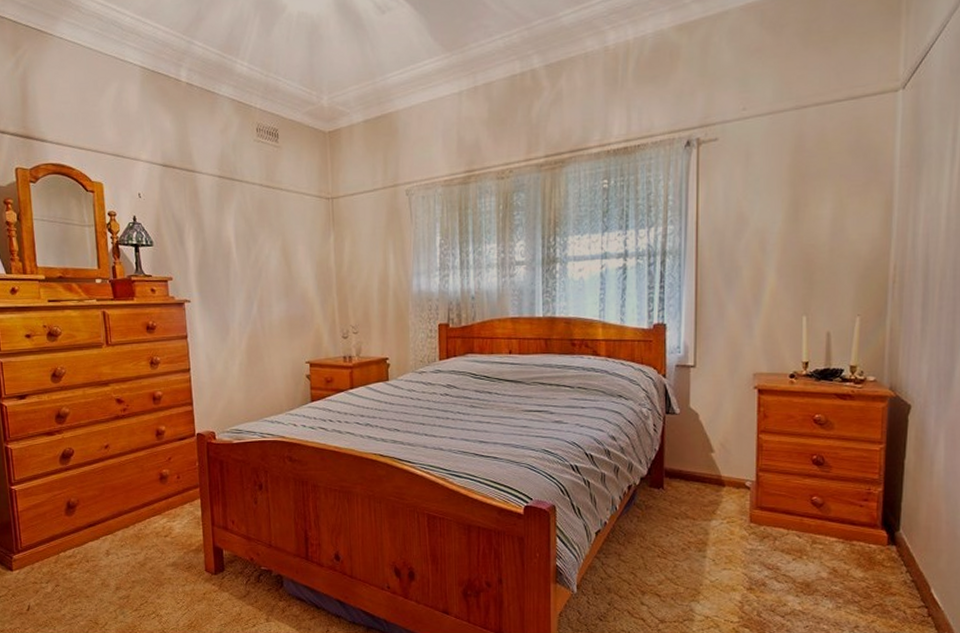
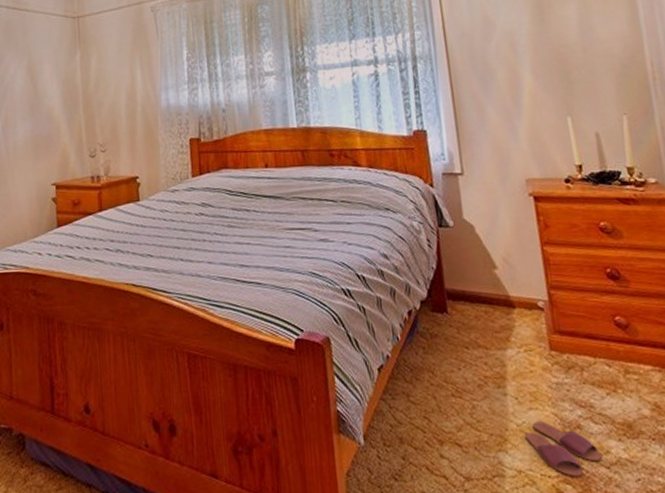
slippers: none [716,579,779,623] -> present [525,421,602,477]

